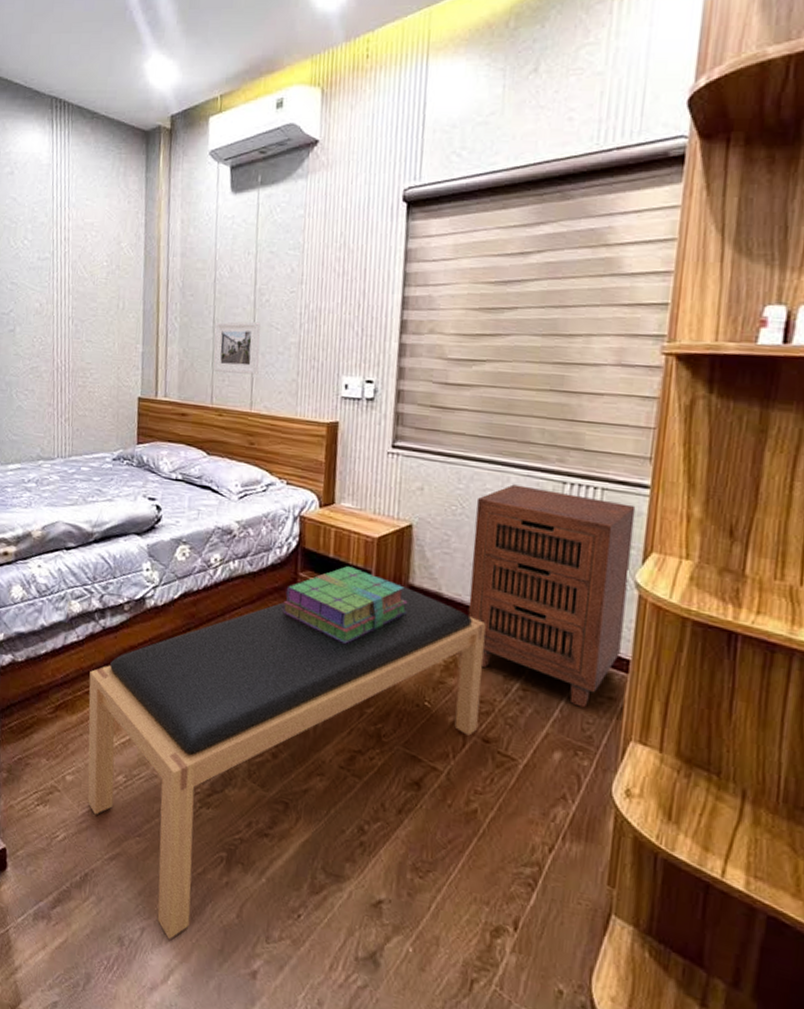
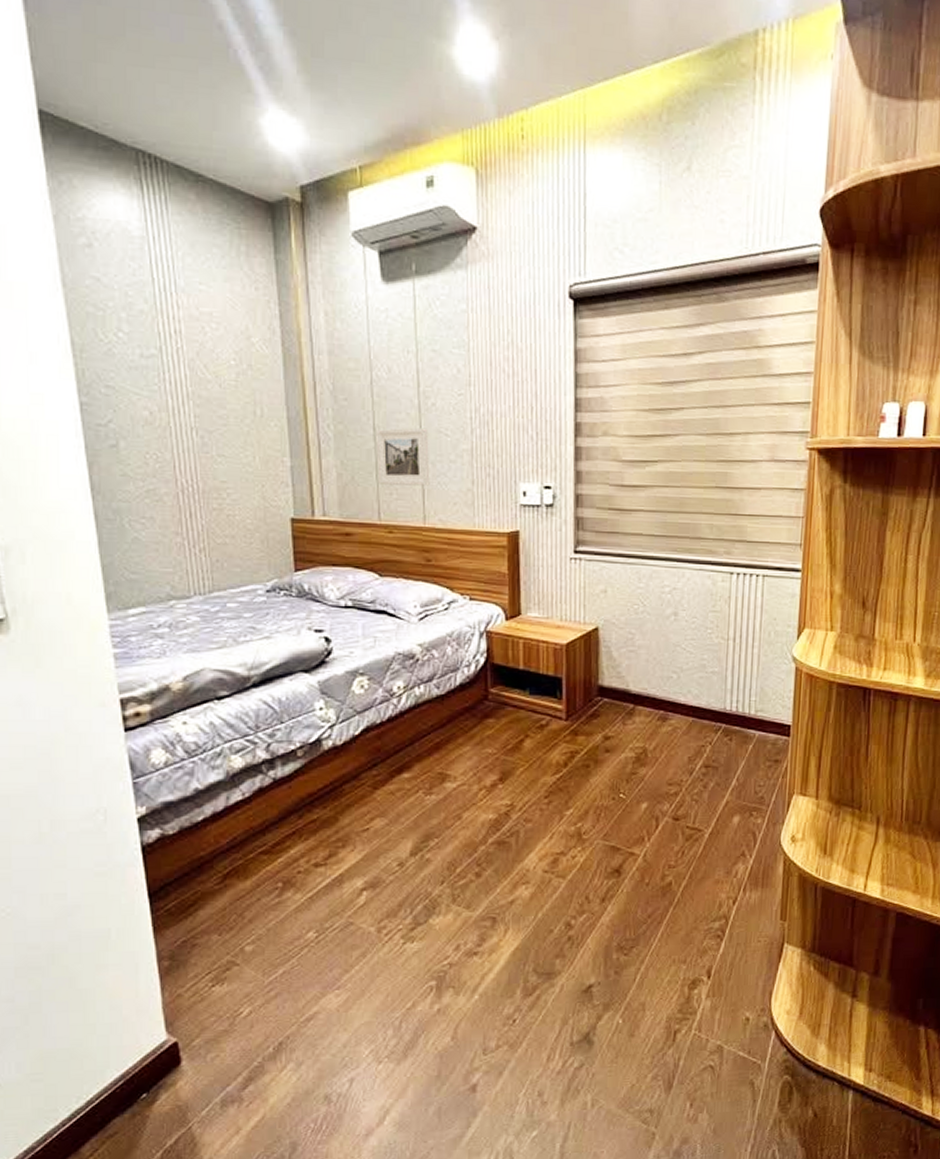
bench: present [87,577,486,939] -> none [262,682,671,1081]
stack of books: present [281,566,408,644] -> none [474,676,599,752]
cabinet: present [467,484,636,708] -> none [654,579,791,773]

